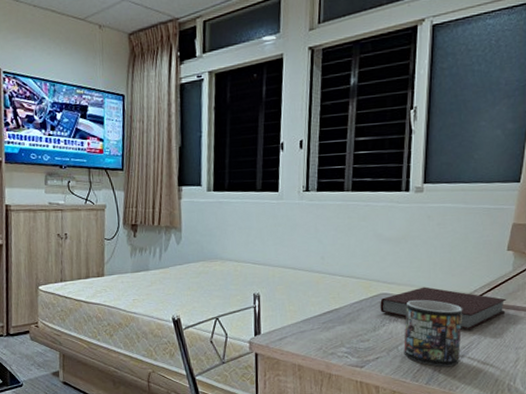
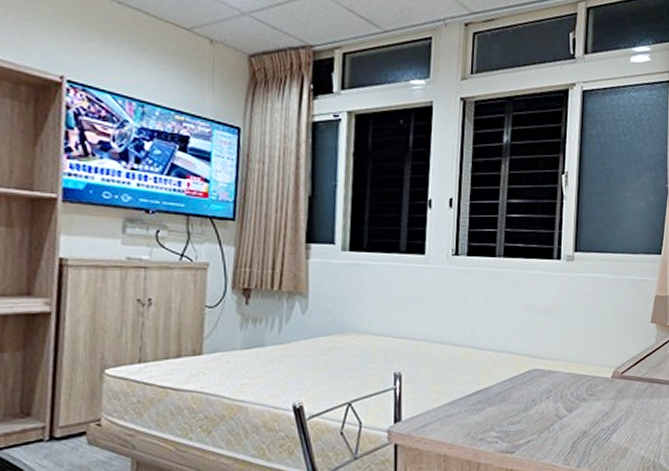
notebook: present [380,286,506,330] -> none [532,361,650,406]
mug: present [404,300,463,366] -> none [555,375,612,446]

